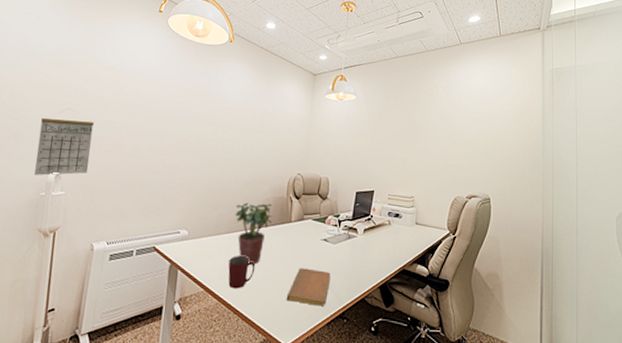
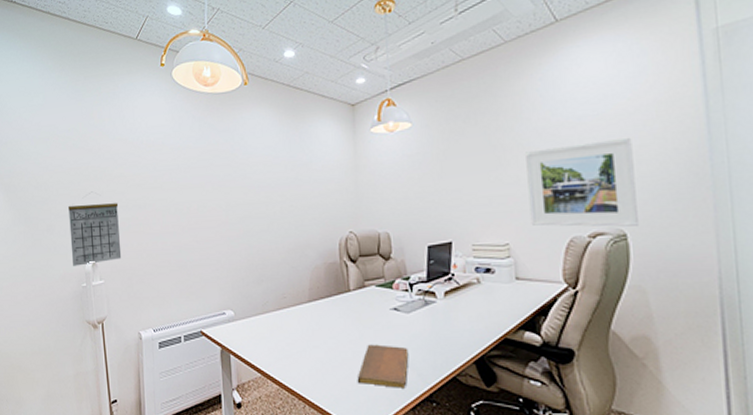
mug: present [228,256,256,289] -> none [284,335,316,372]
potted plant: present [235,202,272,265] -> none [282,272,327,344]
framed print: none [430,130,499,193] -> present [526,138,638,227]

